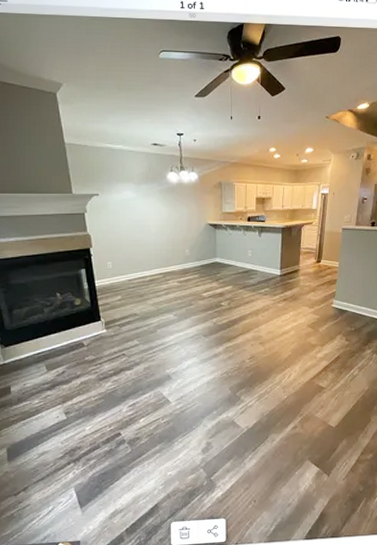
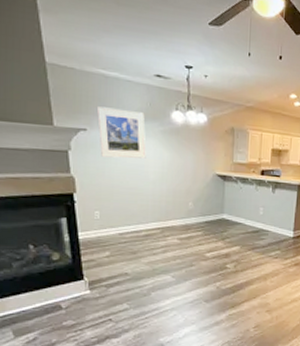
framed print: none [107,175,148,216] -> present [97,106,146,159]

